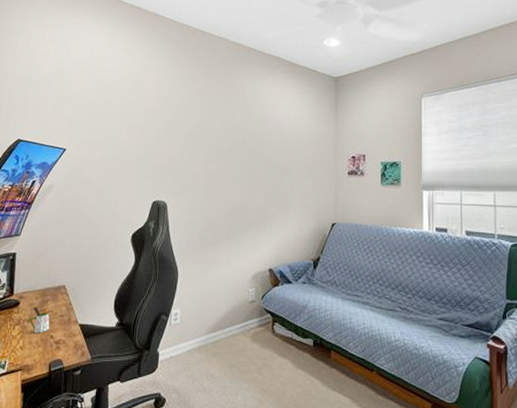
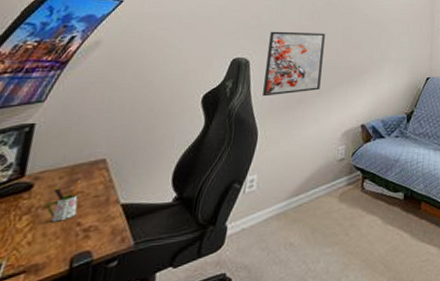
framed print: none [180,175,231,238] -> present [263,31,325,97]

